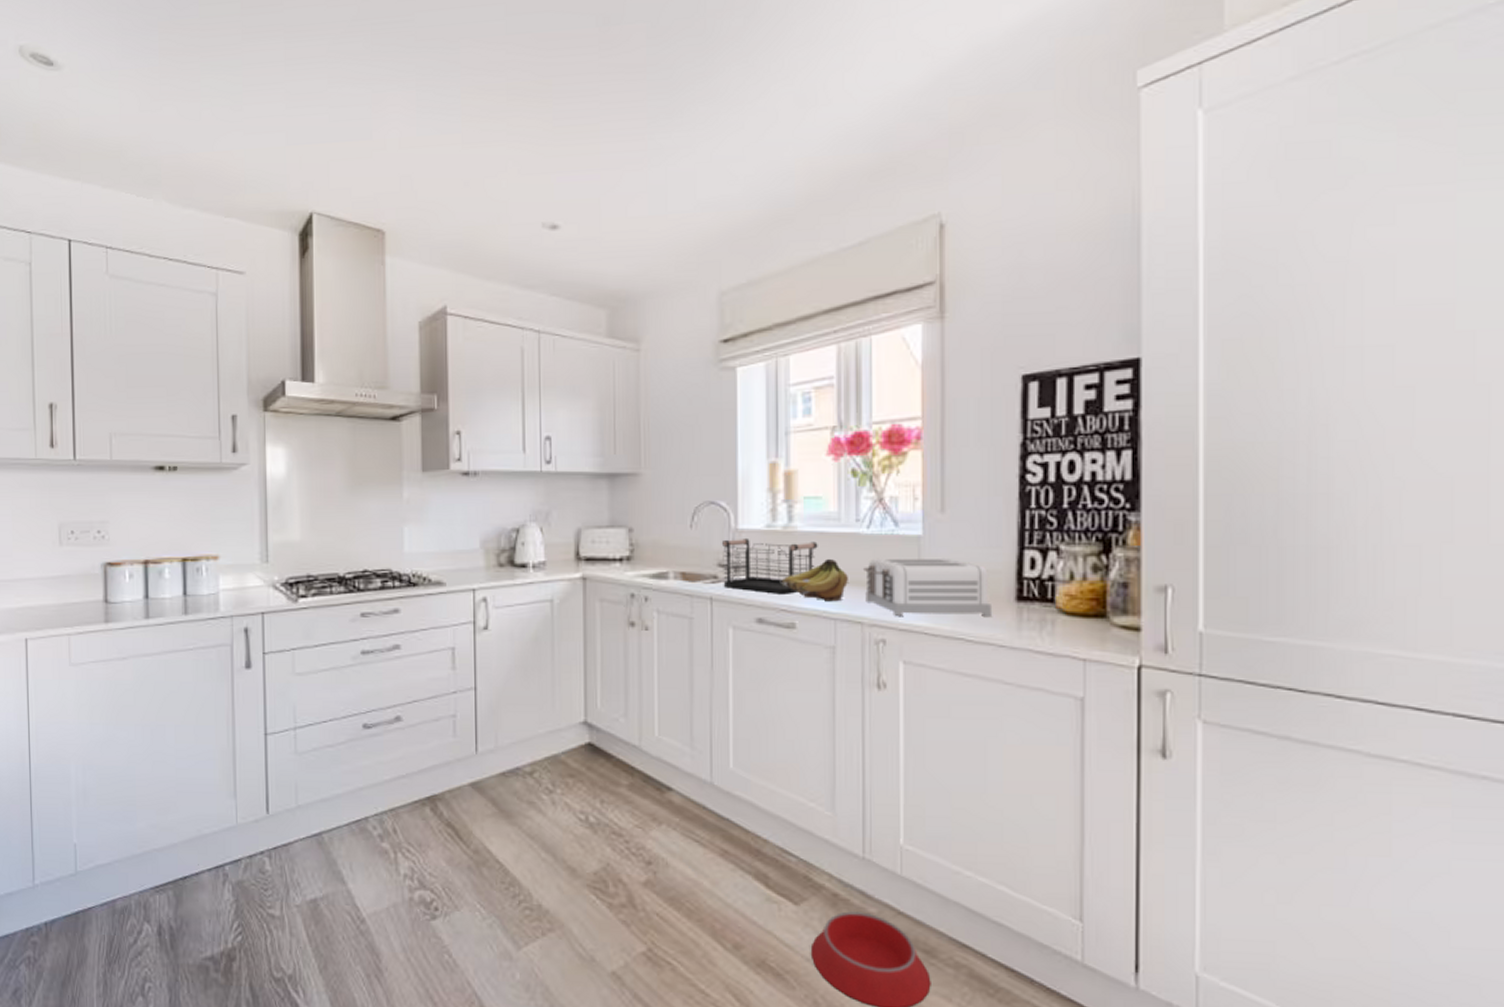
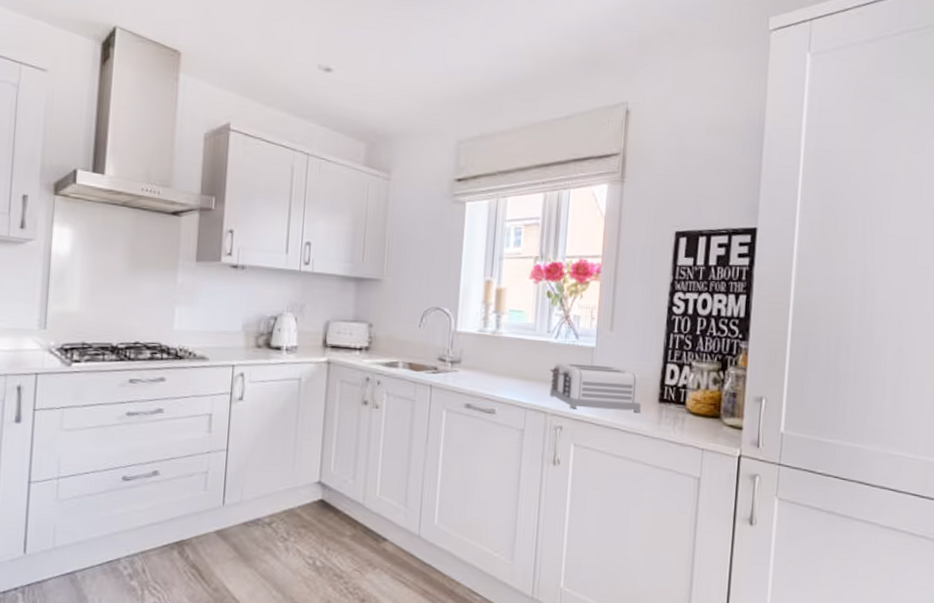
dish rack: present [721,537,818,594] -> none [441,338,517,386]
fruit: present [781,559,848,602] -> none [487,361,538,394]

